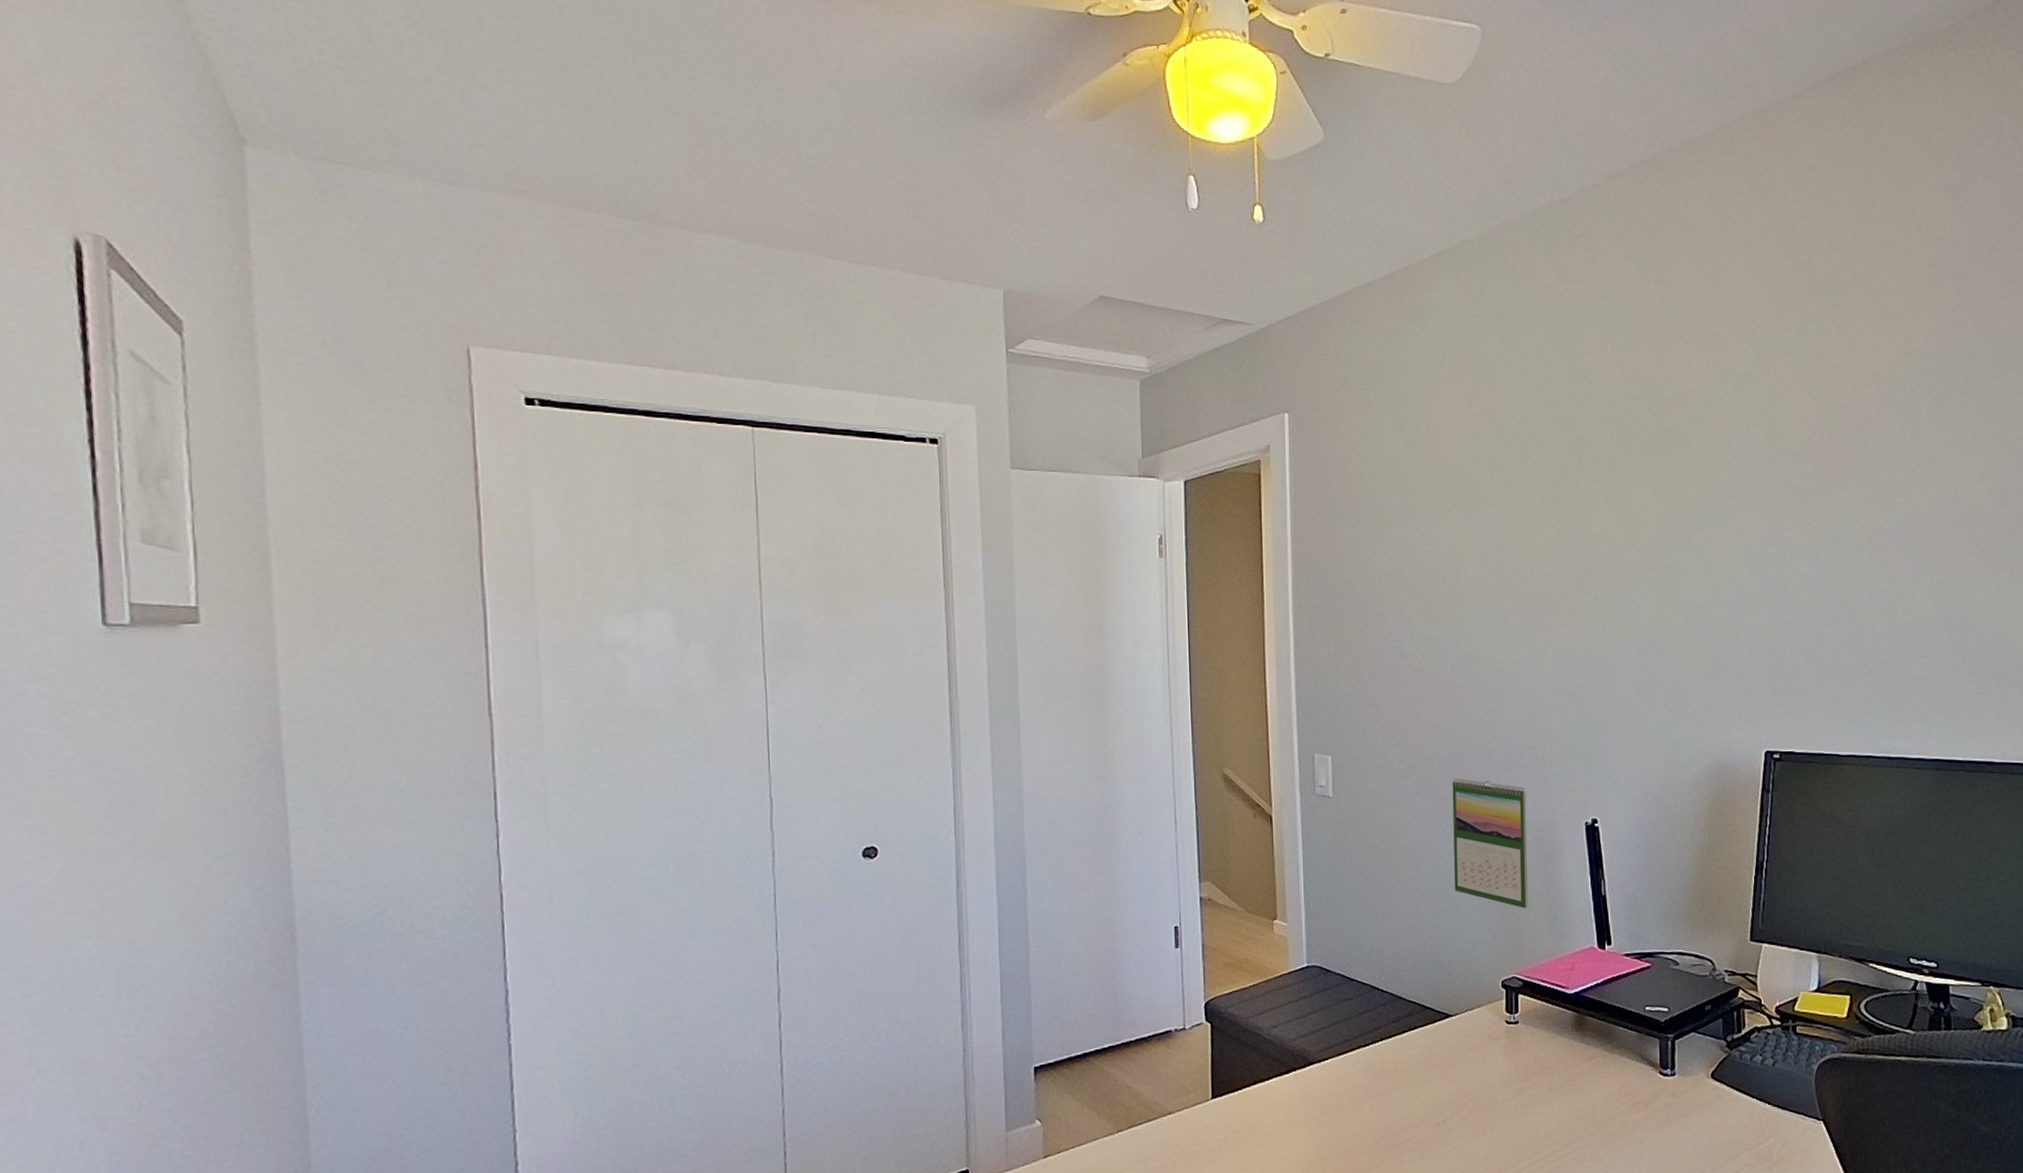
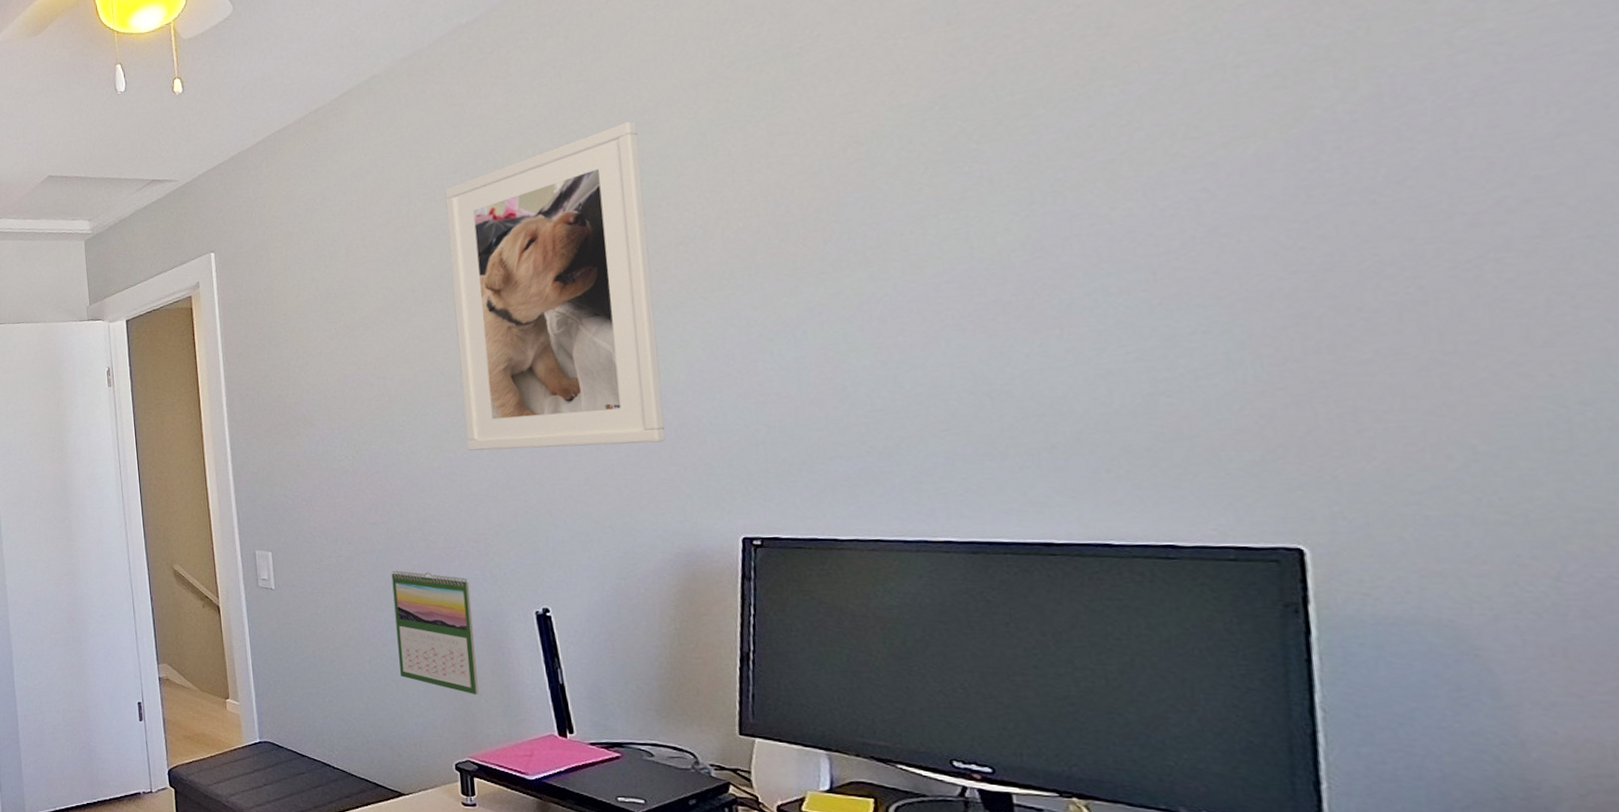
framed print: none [1528,330,1709,655] -> present [444,121,666,451]

